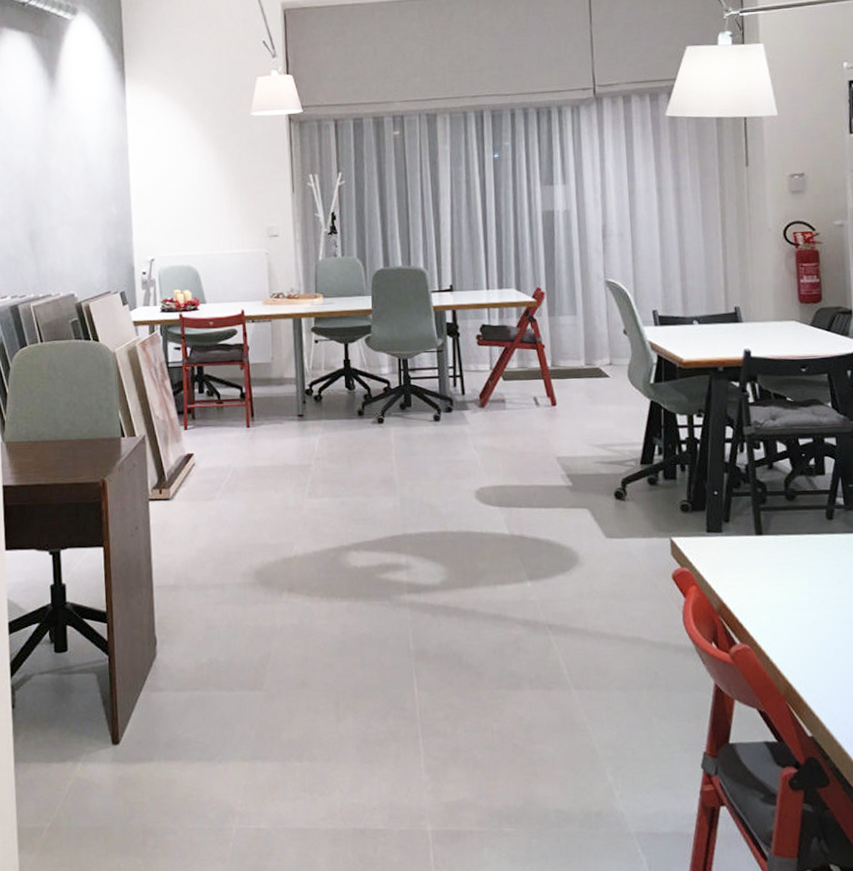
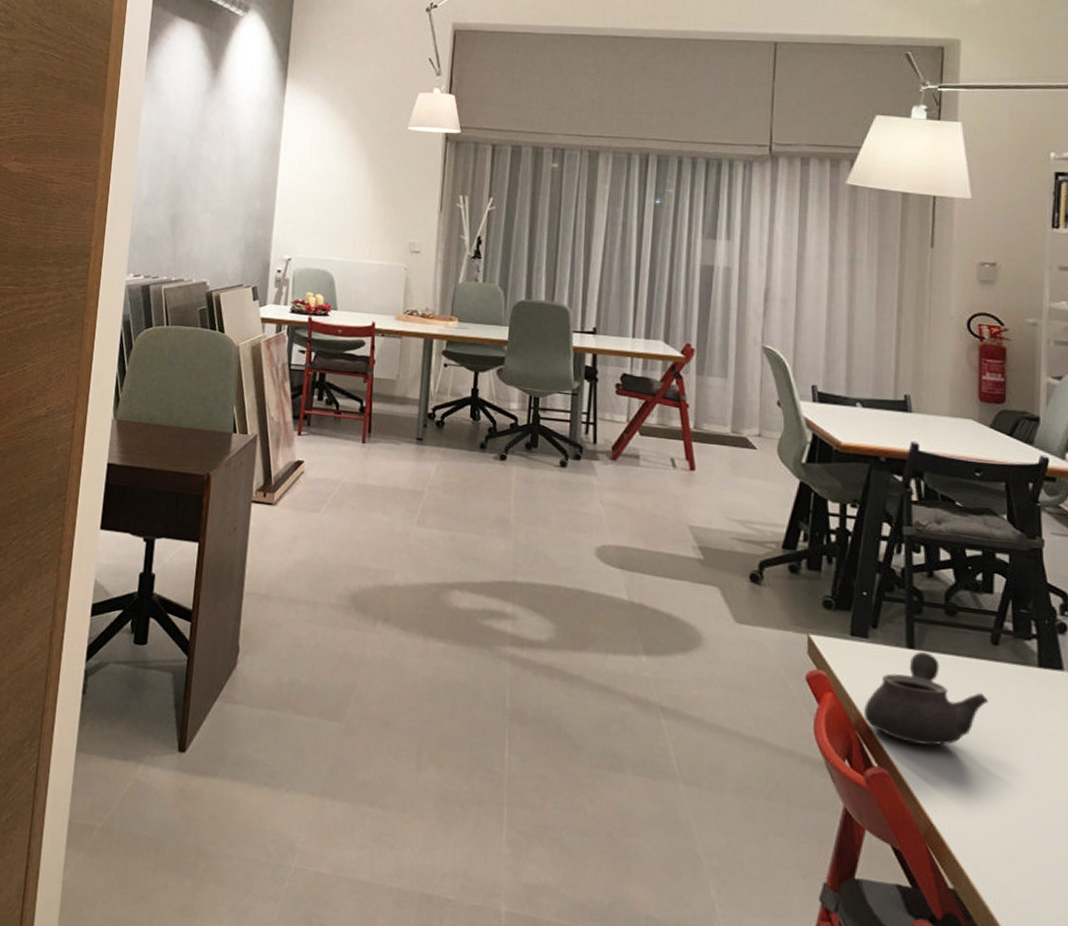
teapot: none [724,536,829,618] -> present [864,652,989,746]

